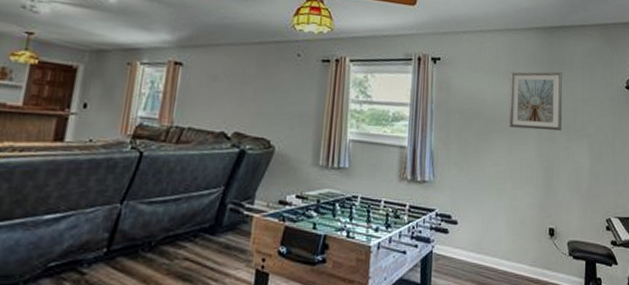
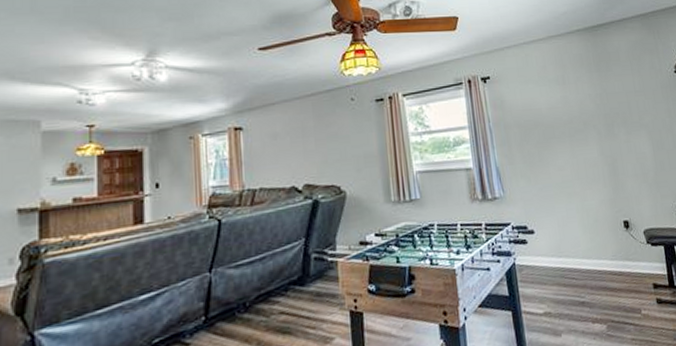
picture frame: present [508,71,563,131] -> none [560,68,620,131]

